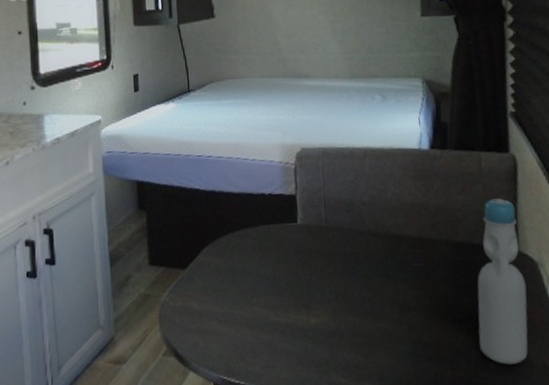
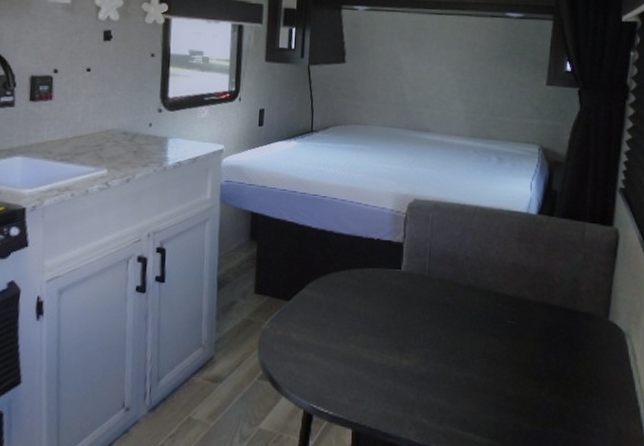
bottle: present [477,198,528,365] -> none [559,268,612,425]

